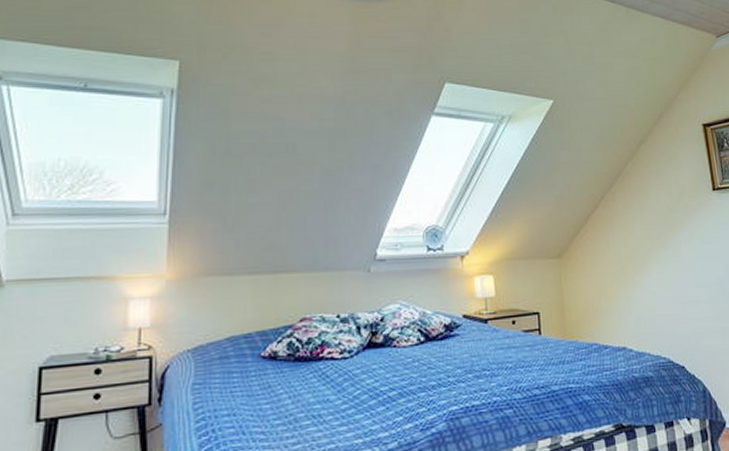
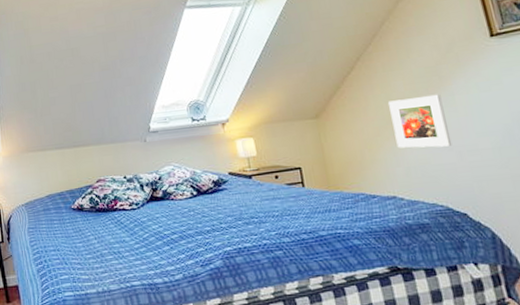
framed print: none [626,242,677,297] -> present [388,94,453,148]

